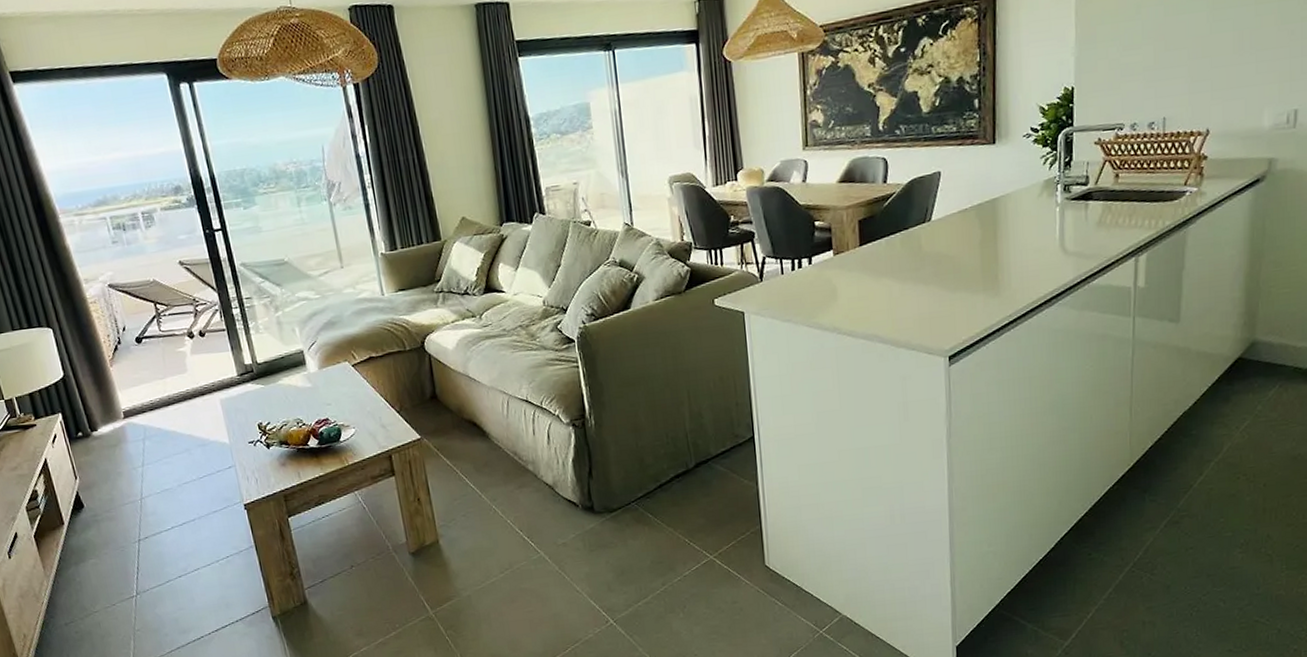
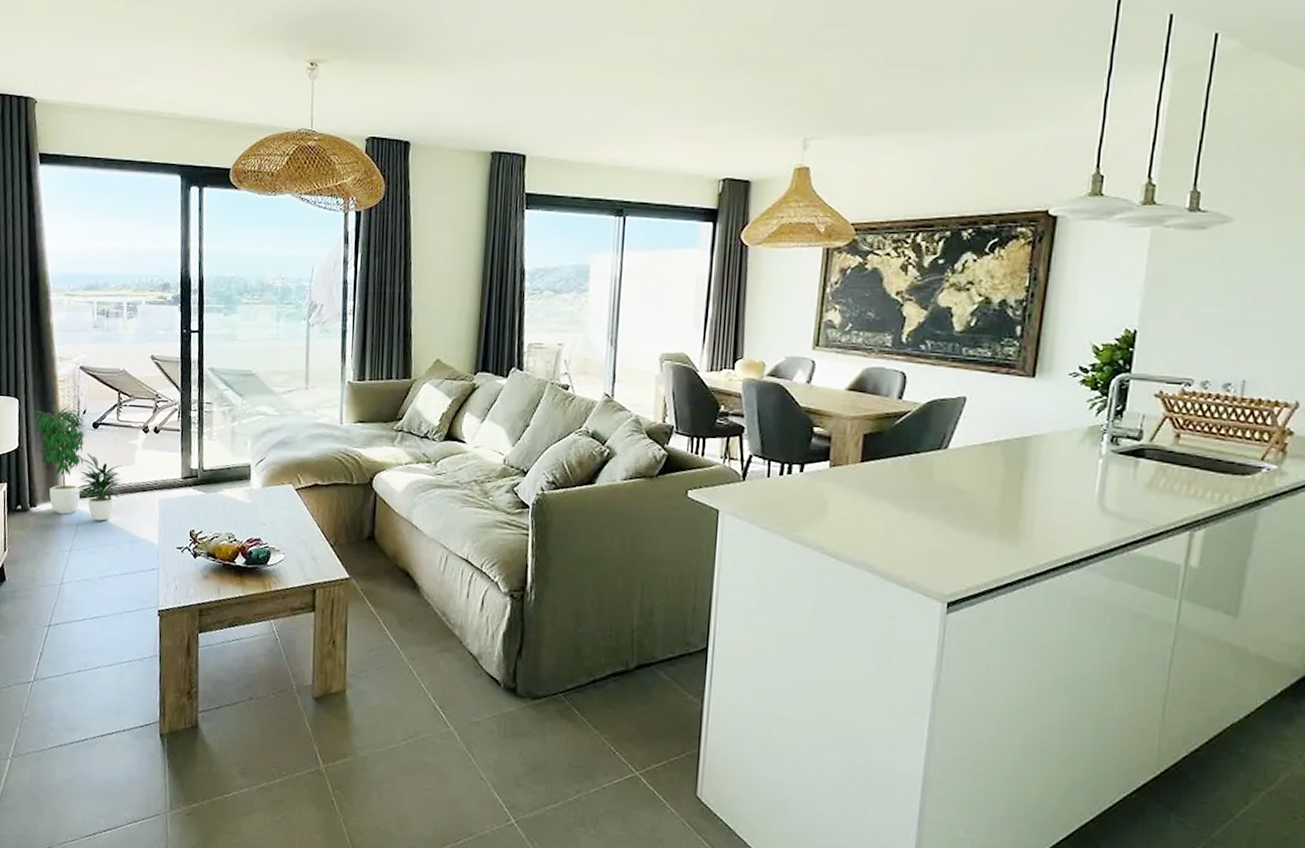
potted plant: none [69,325,186,433] -> present [32,403,126,521]

